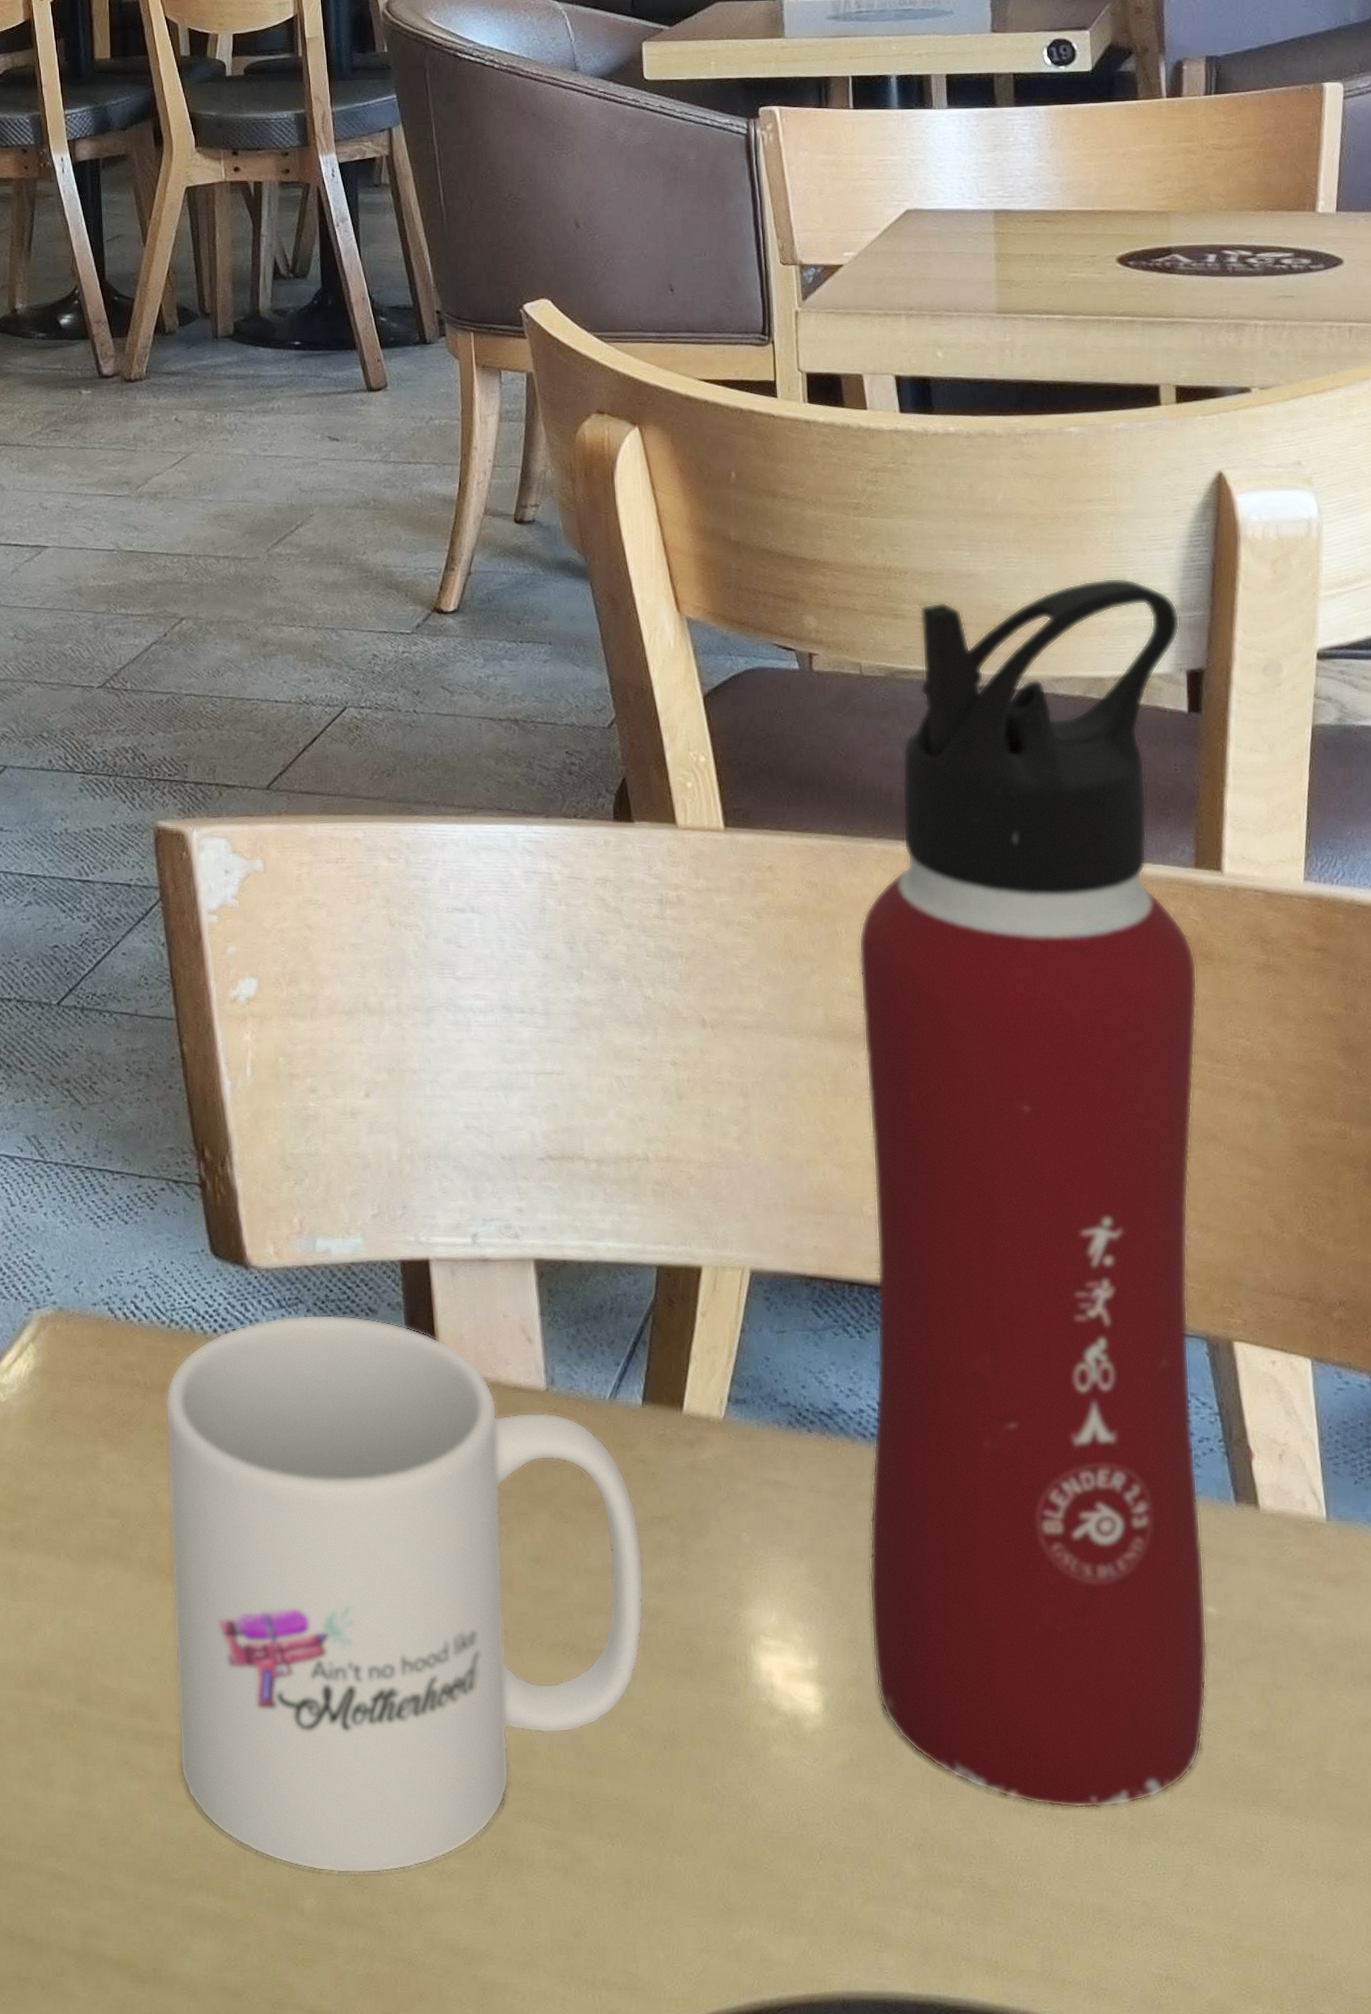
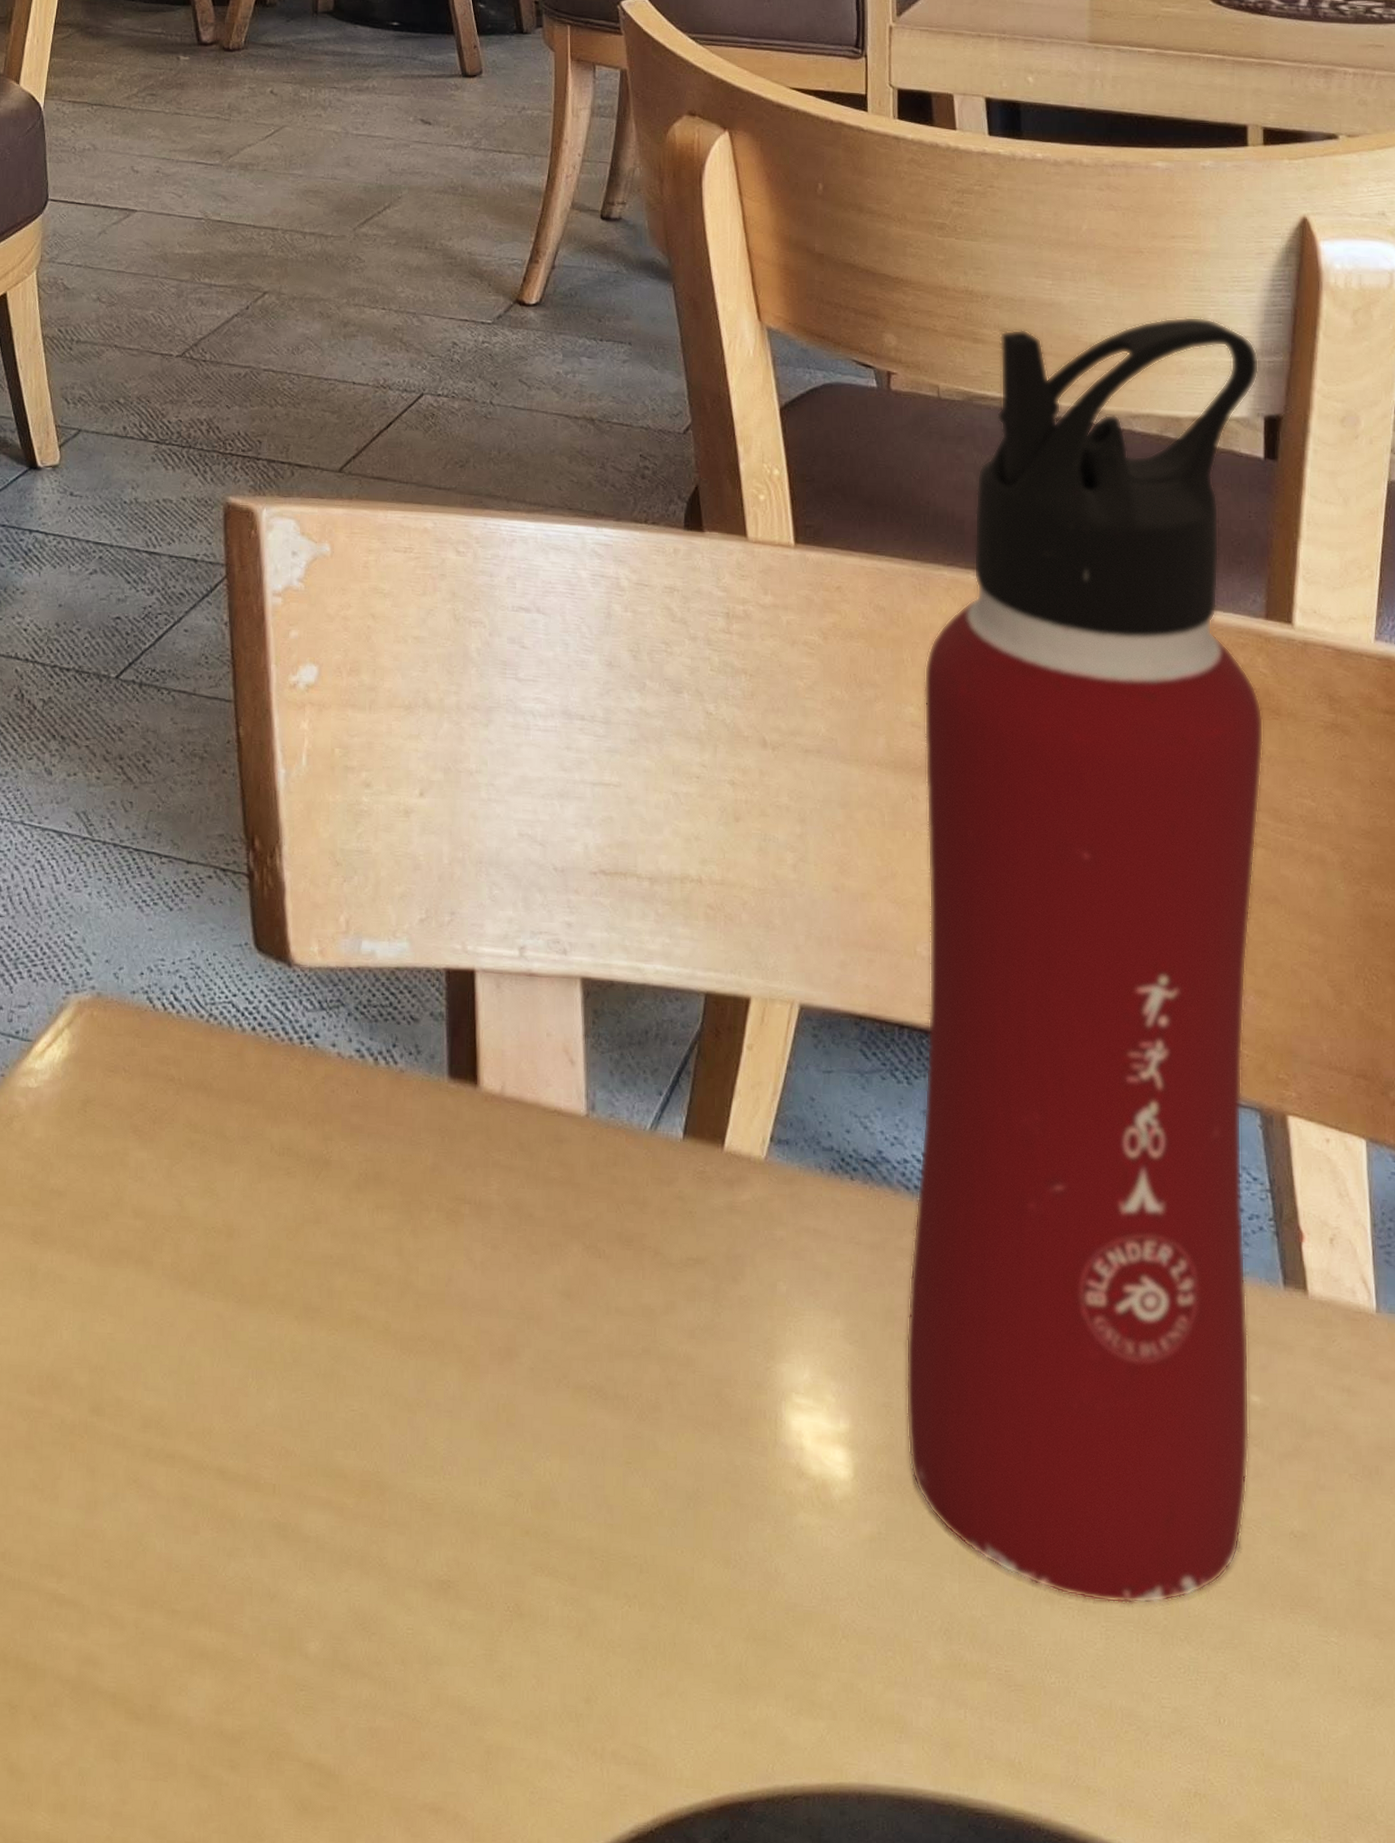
mug: present [165,1314,645,1874] -> none [190,1018,676,1619]

